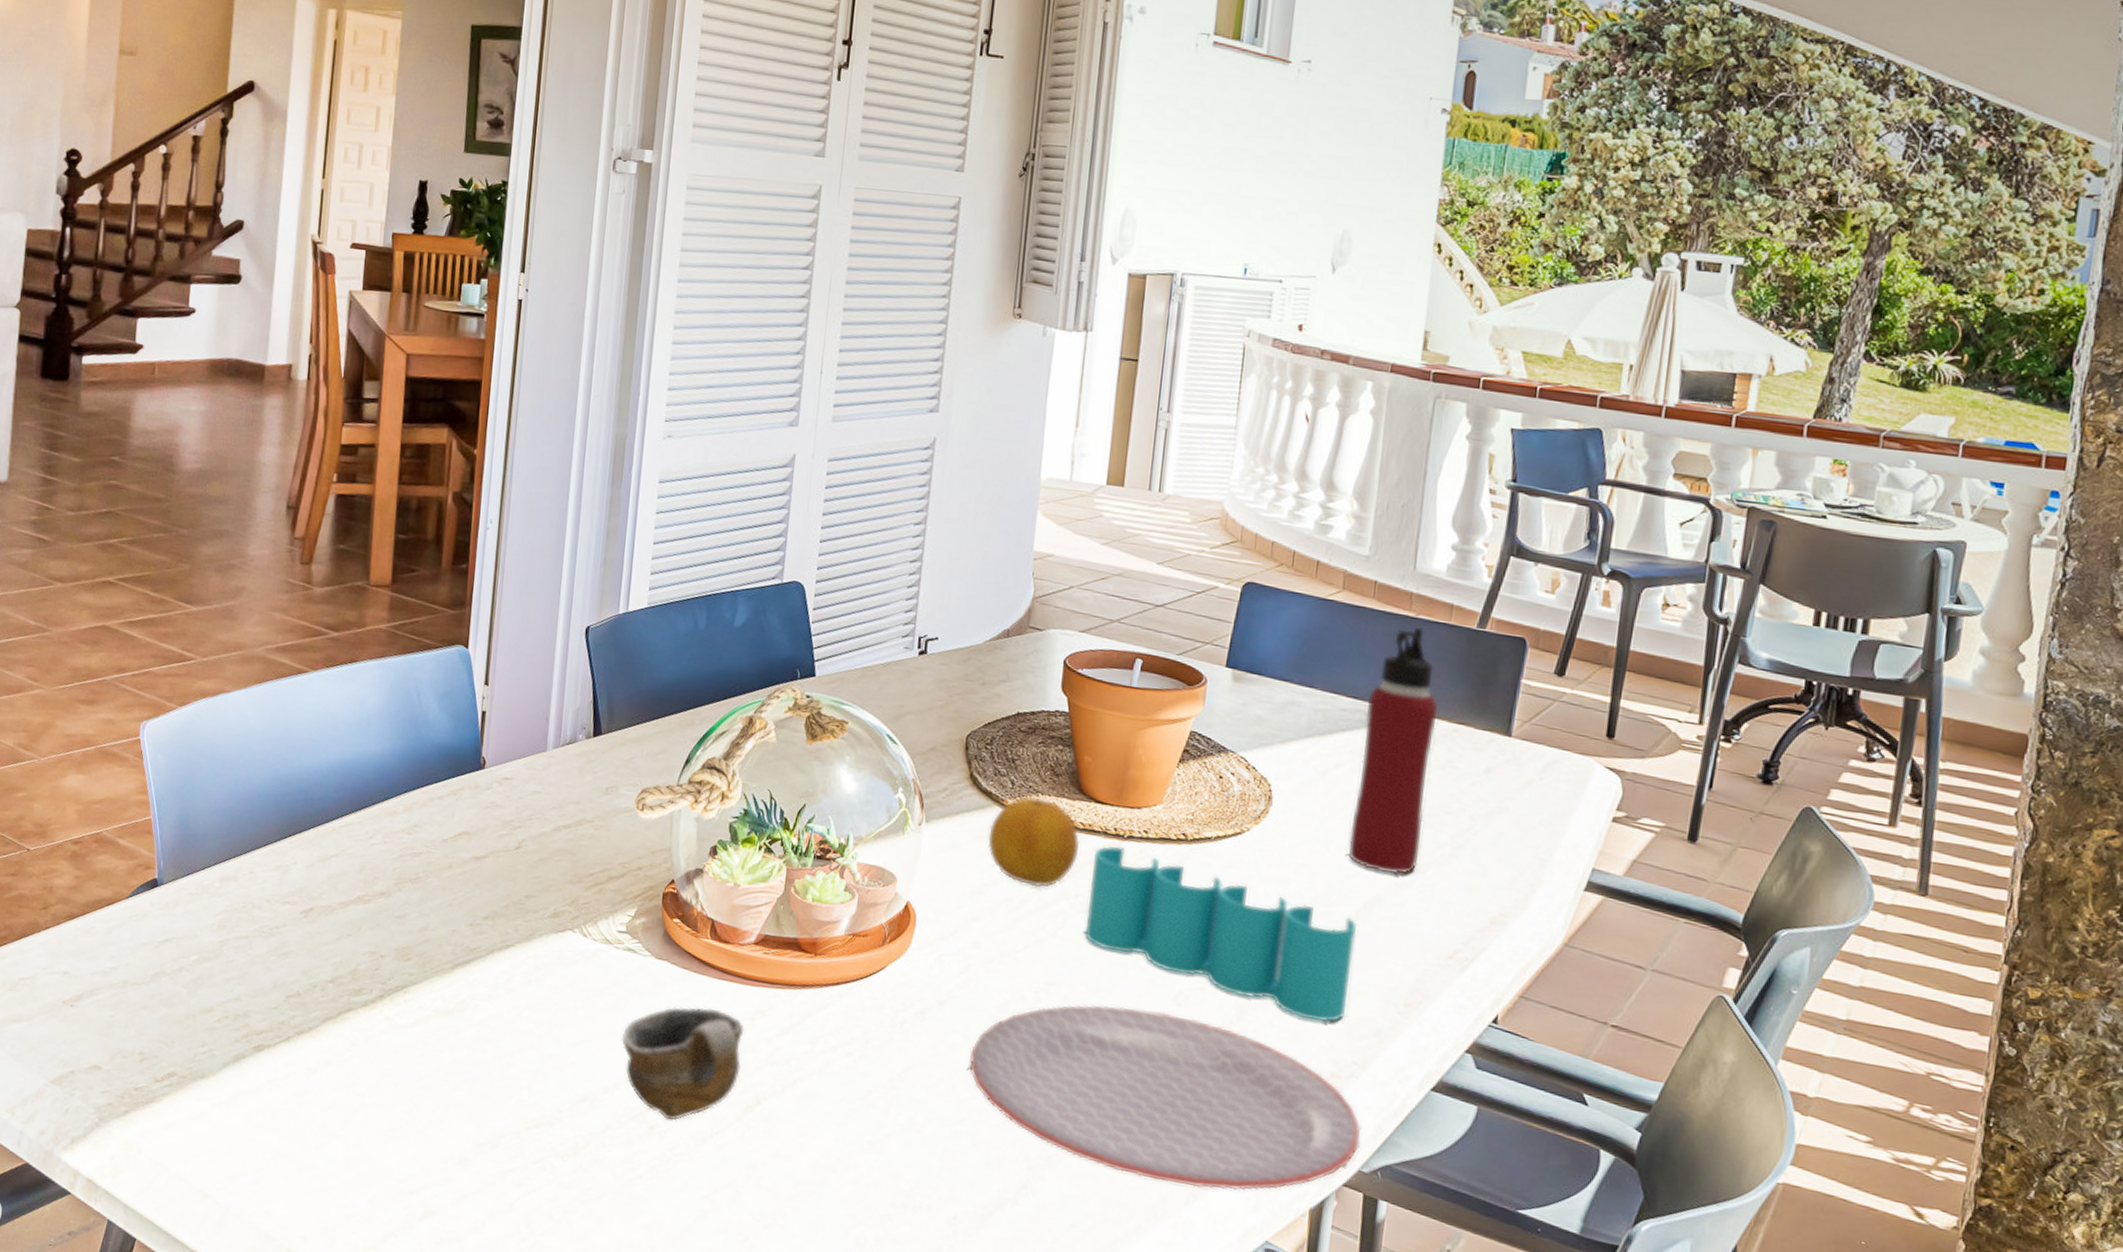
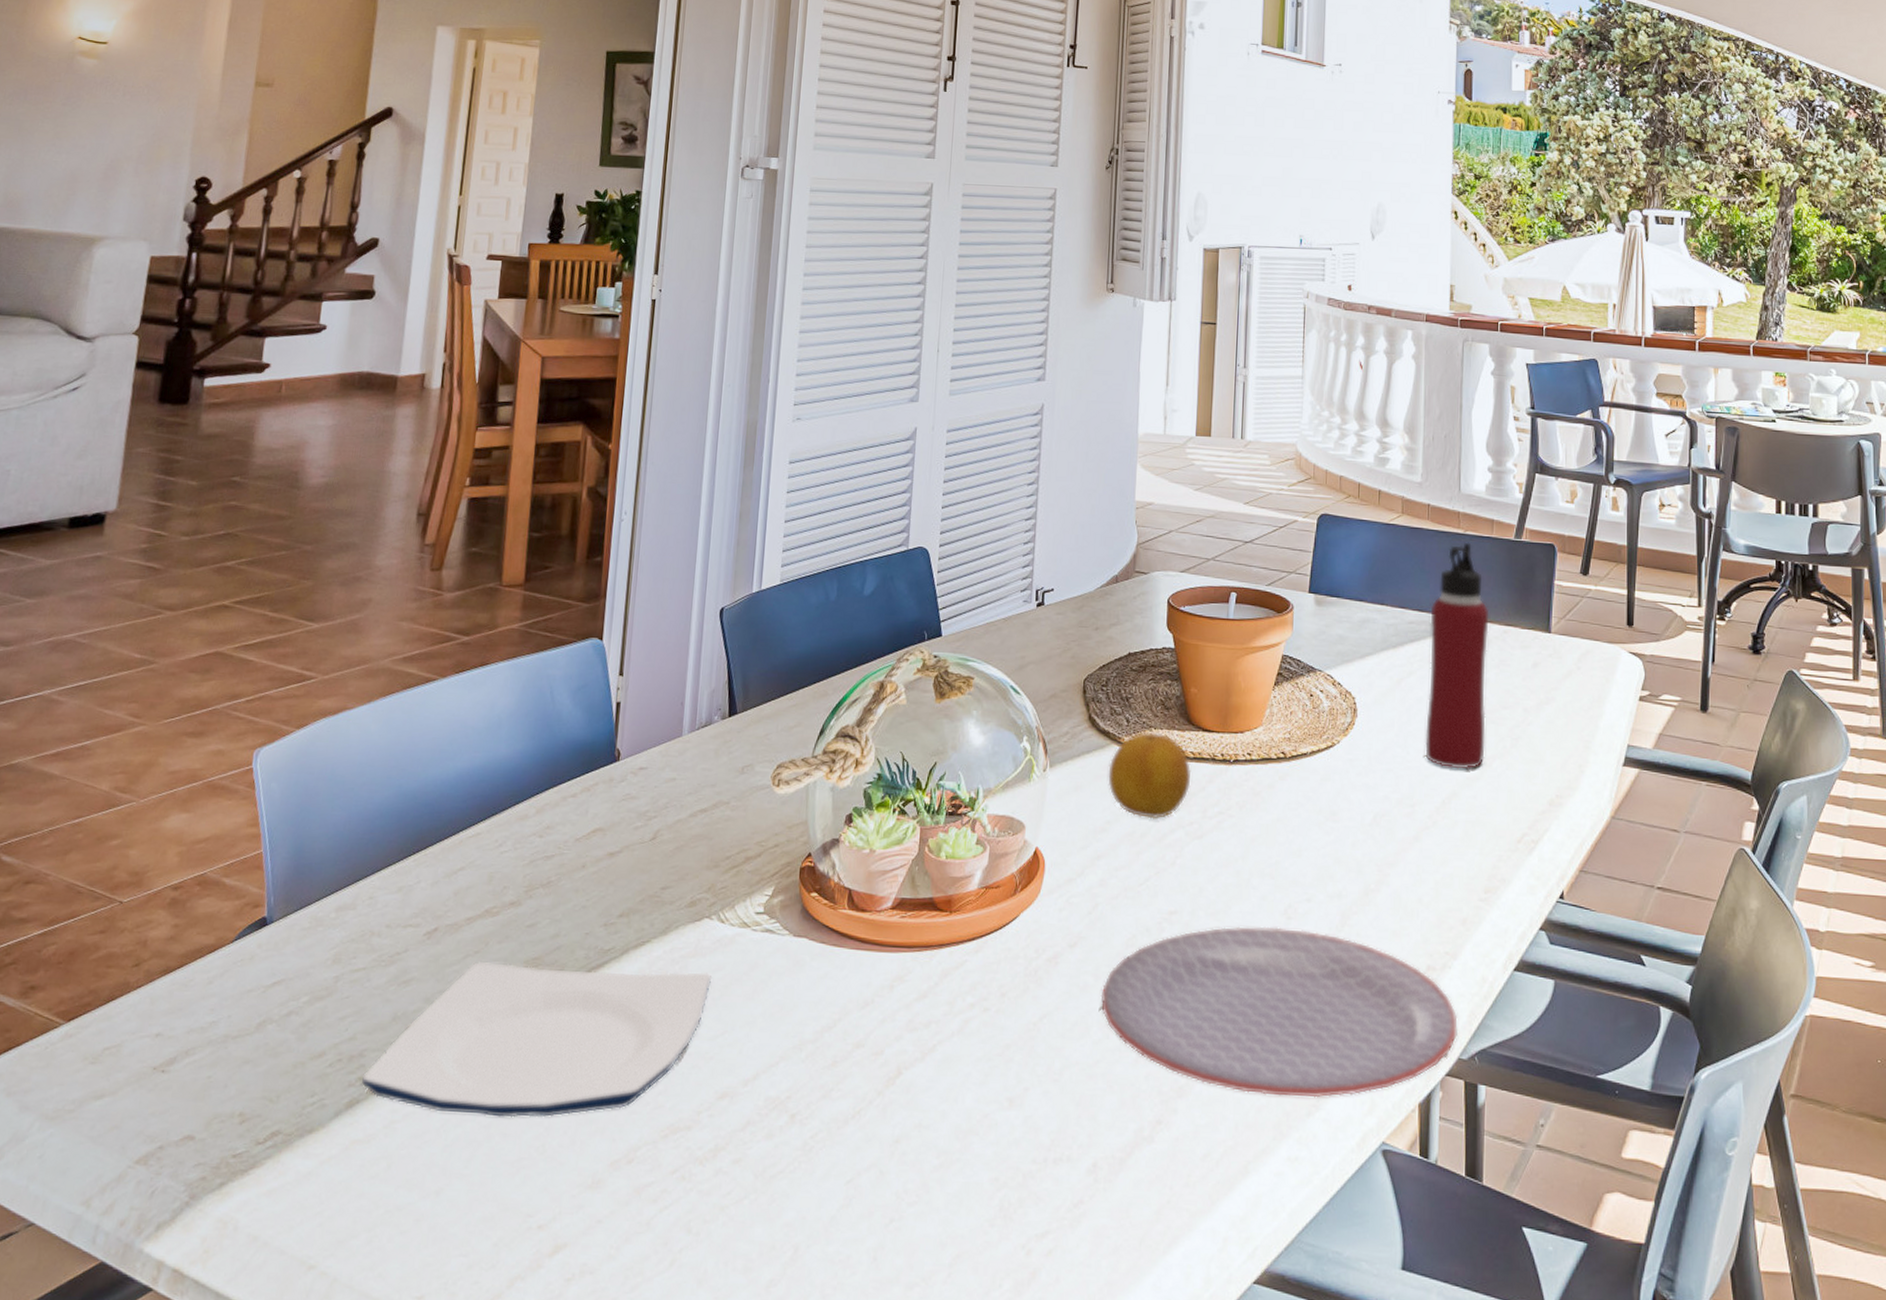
plate: none [246,943,575,1098] -> present [361,961,713,1118]
cup: present [621,1006,744,1121] -> none [760,980,884,1105]
pen holder: present [1084,845,1358,1023] -> none [1200,771,1439,918]

